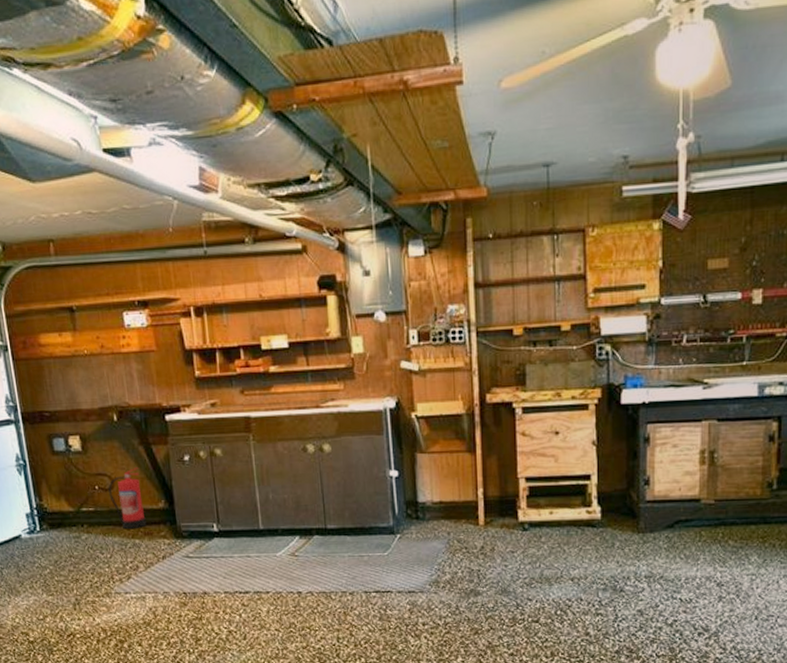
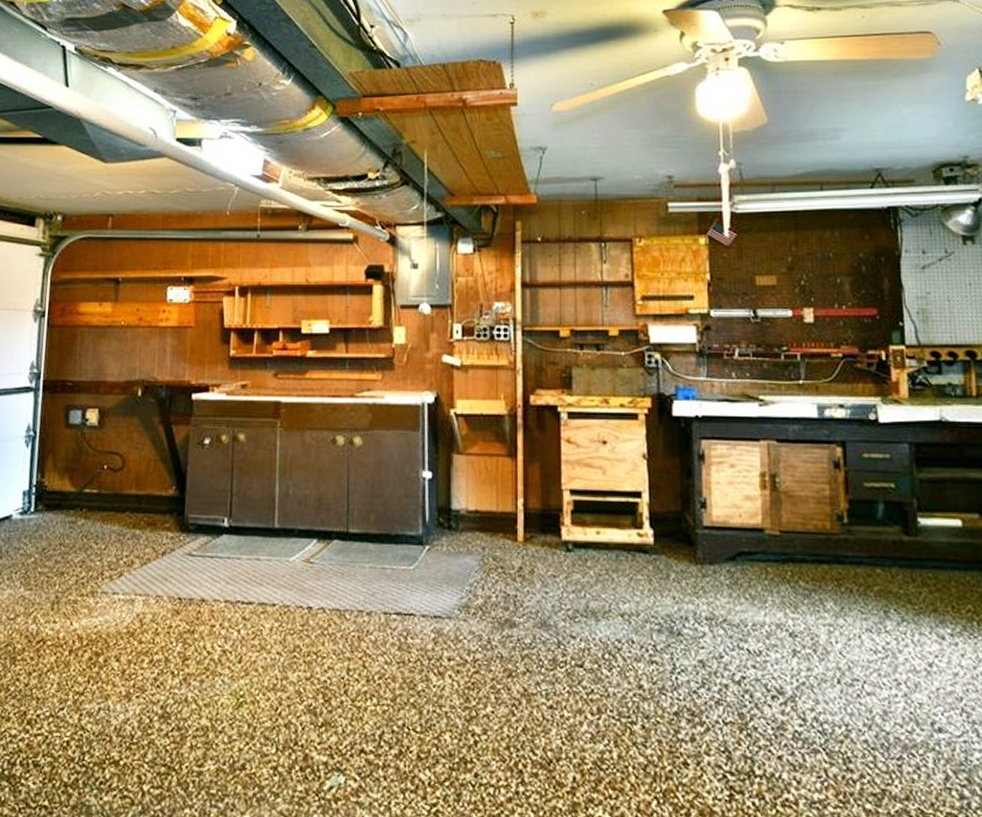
fire extinguisher: present [108,468,146,530] -> none [117,448,155,518]

